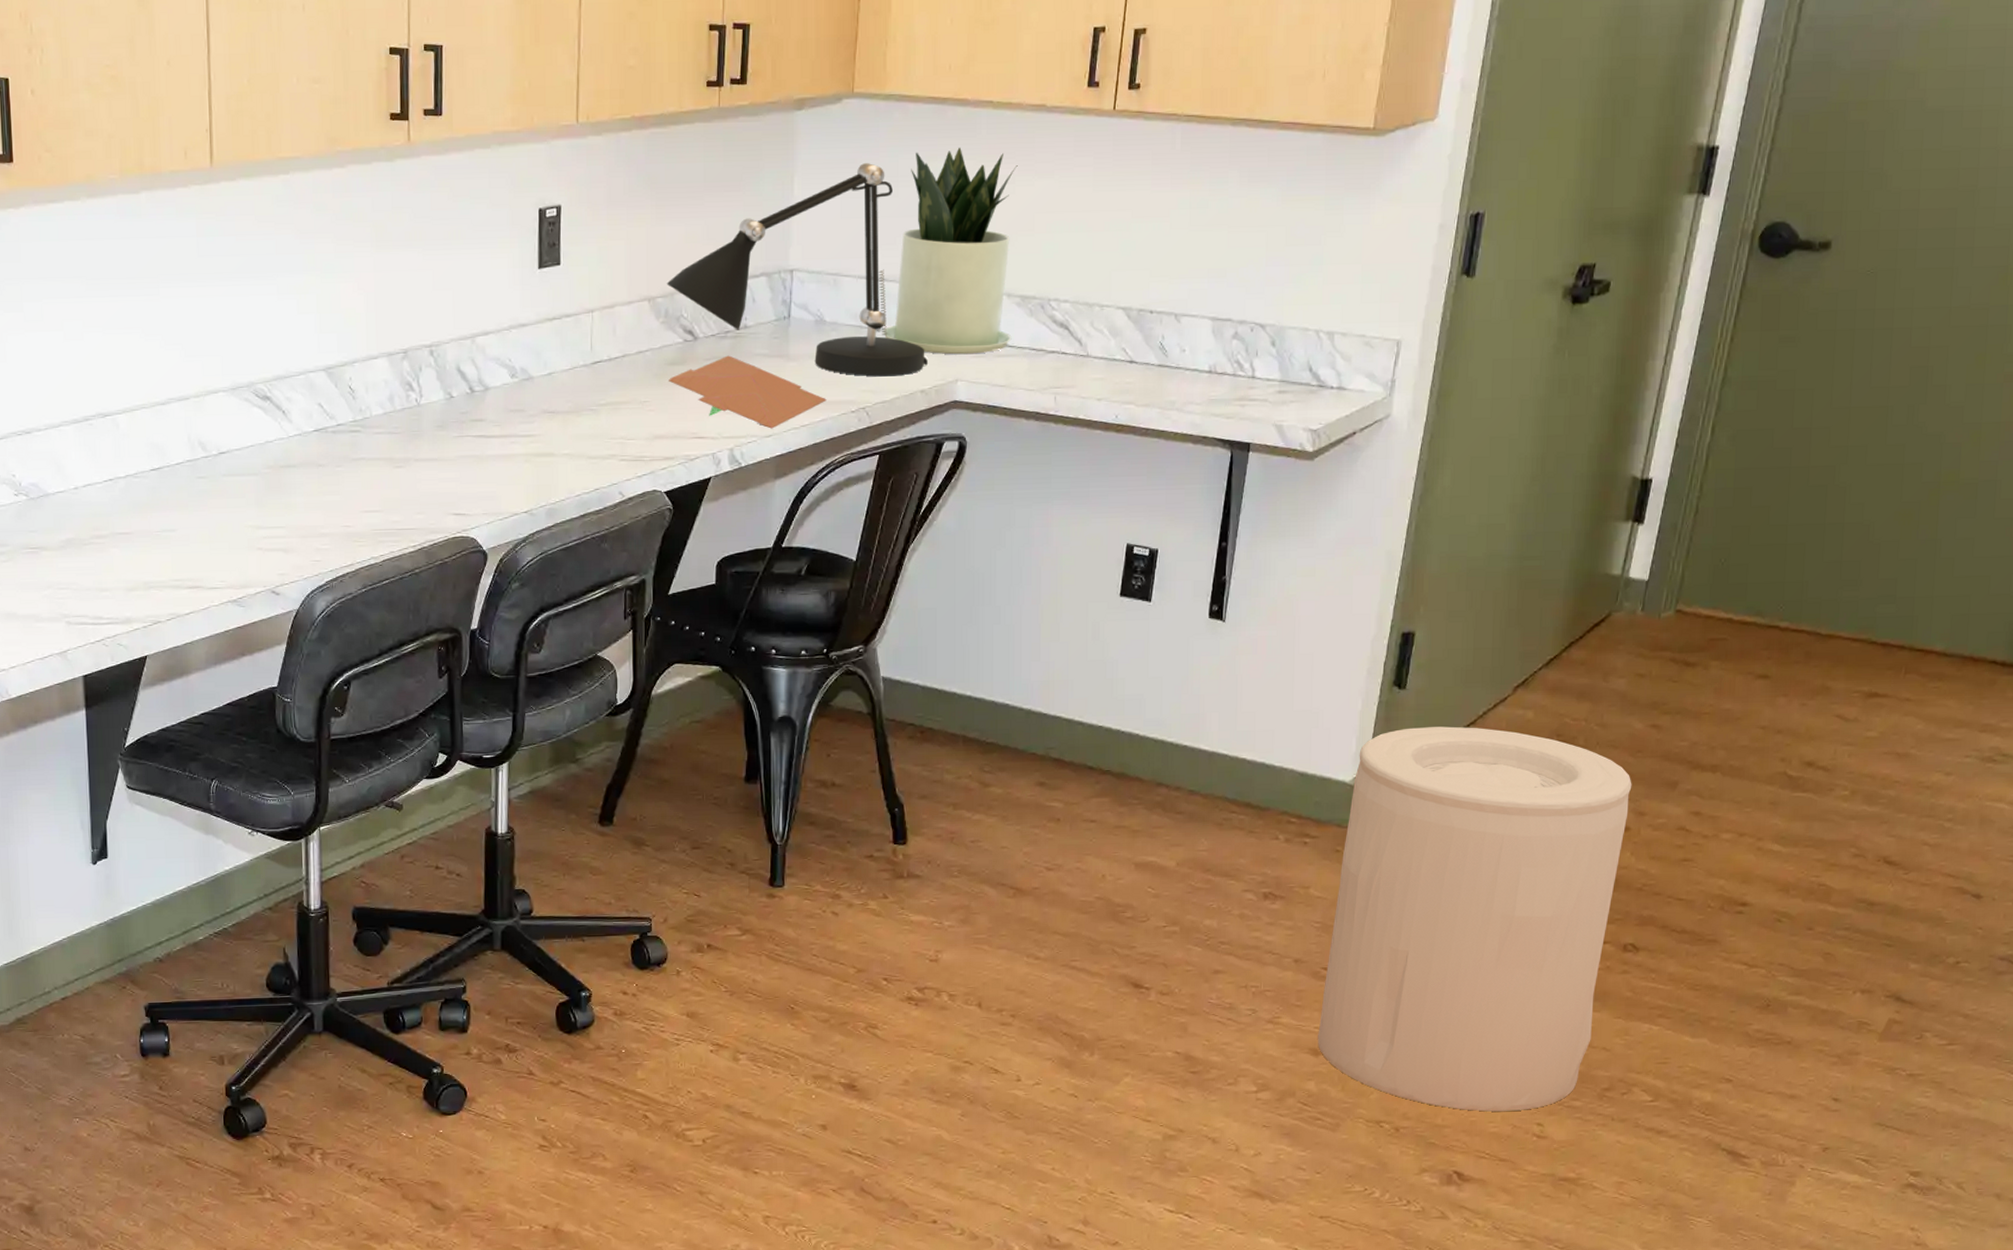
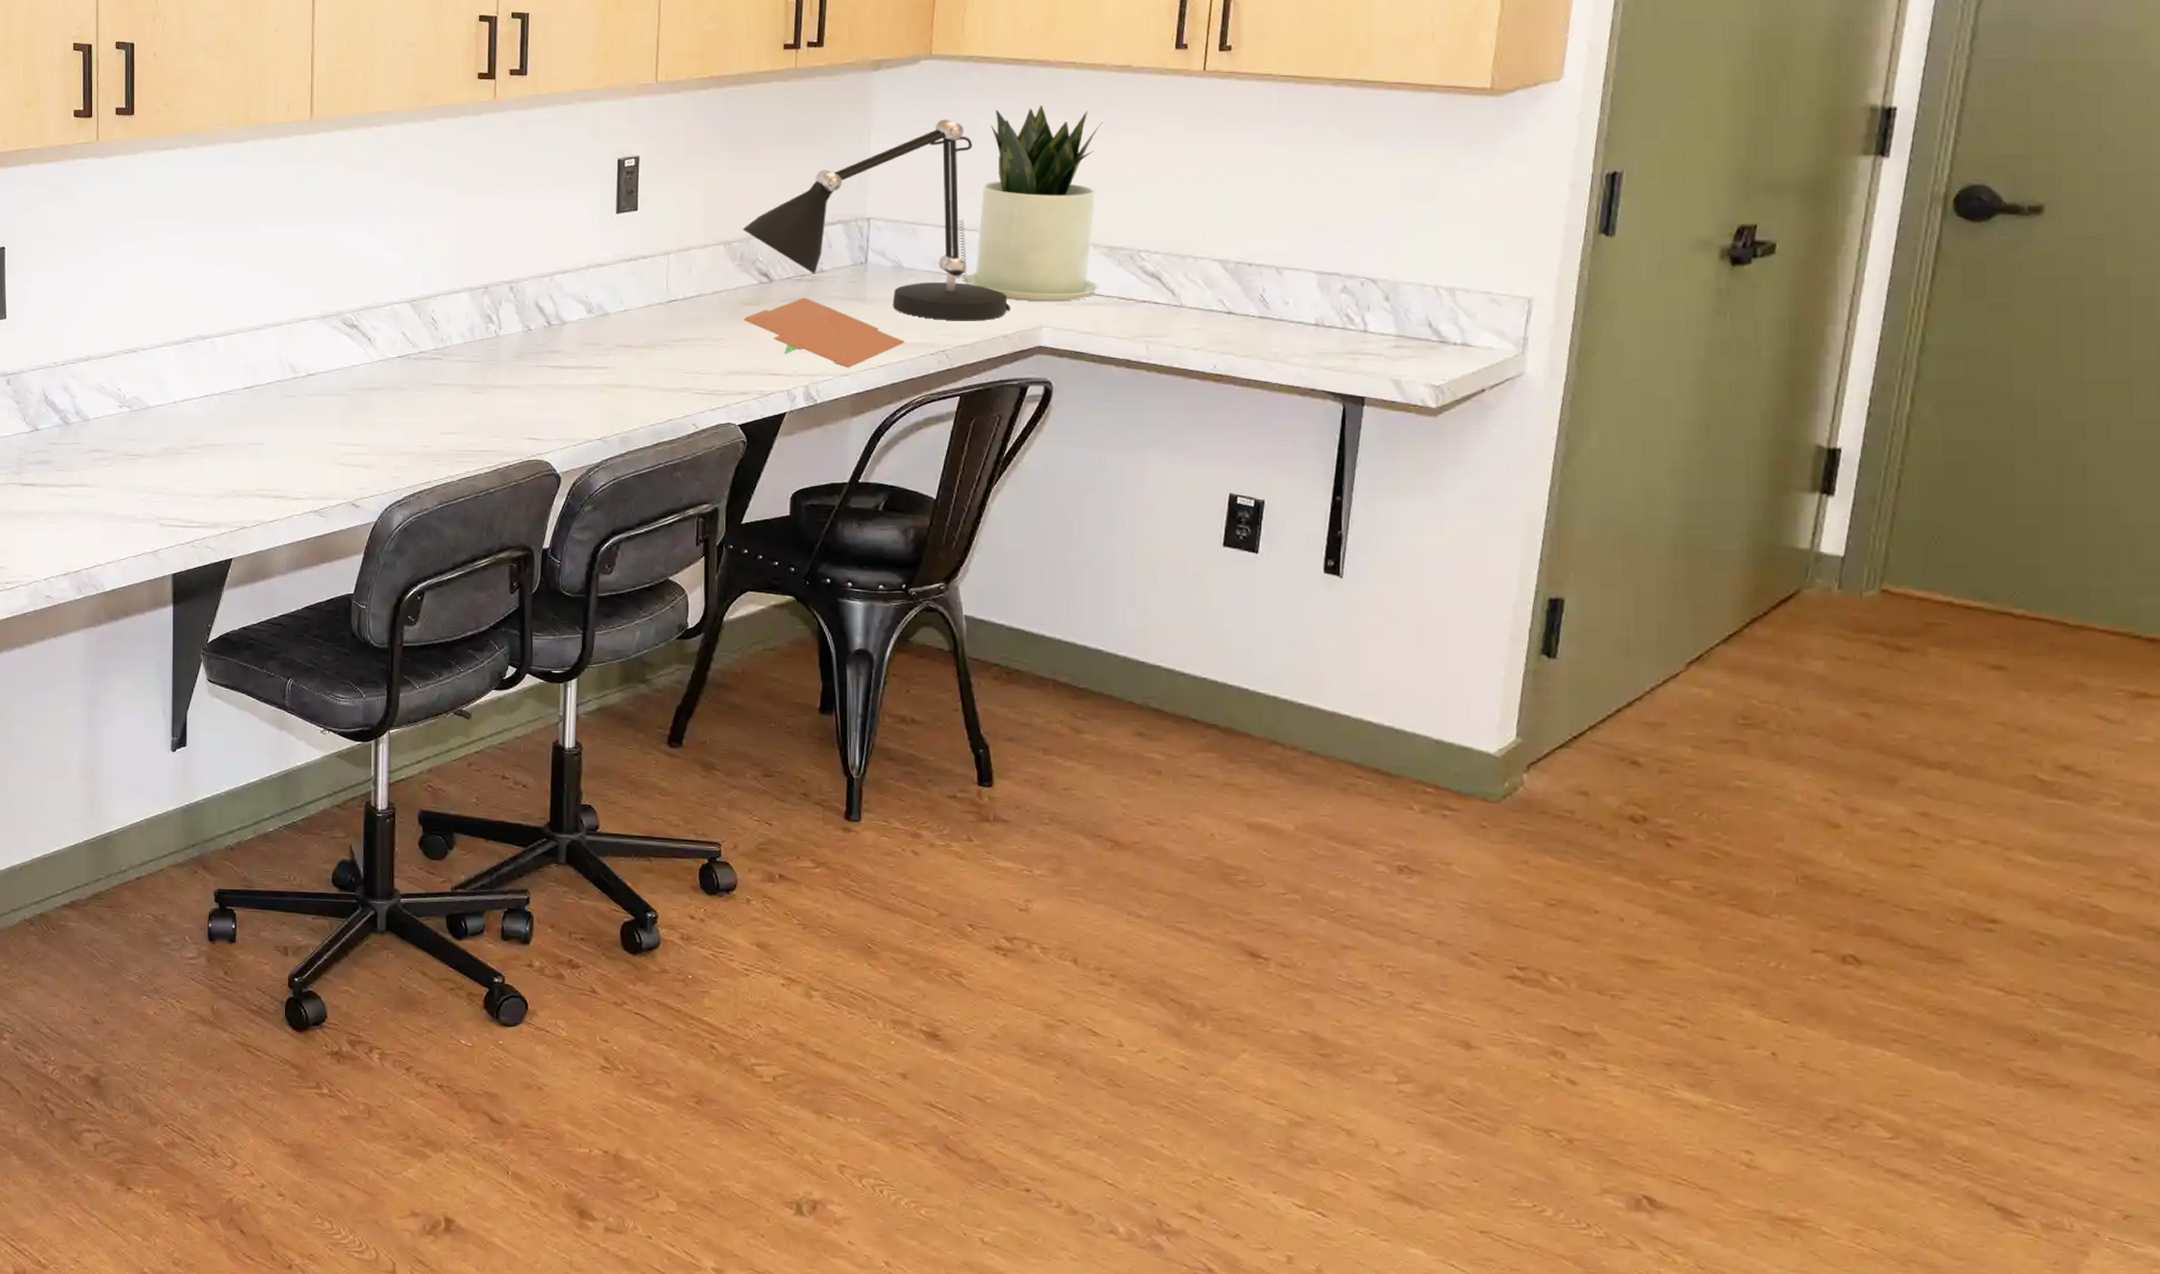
trash can: present [1318,726,1632,1112] -> none [1469,700,1840,1134]

